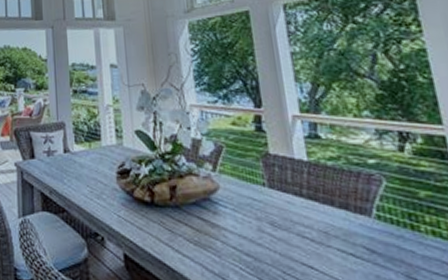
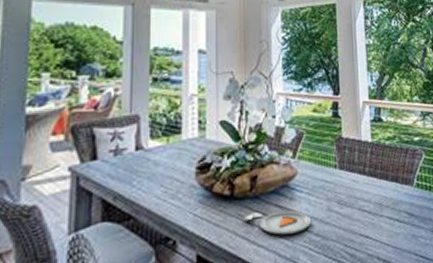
dinner plate: none [167,222,239,249] -> present [245,211,310,236]

